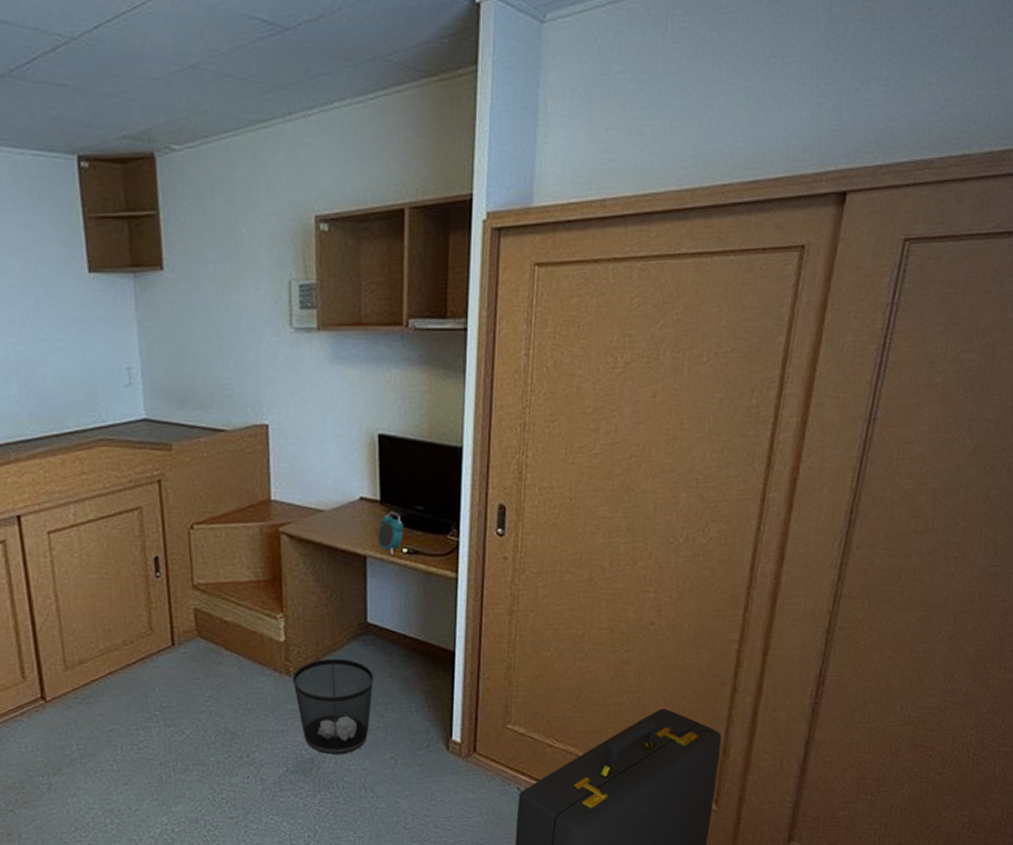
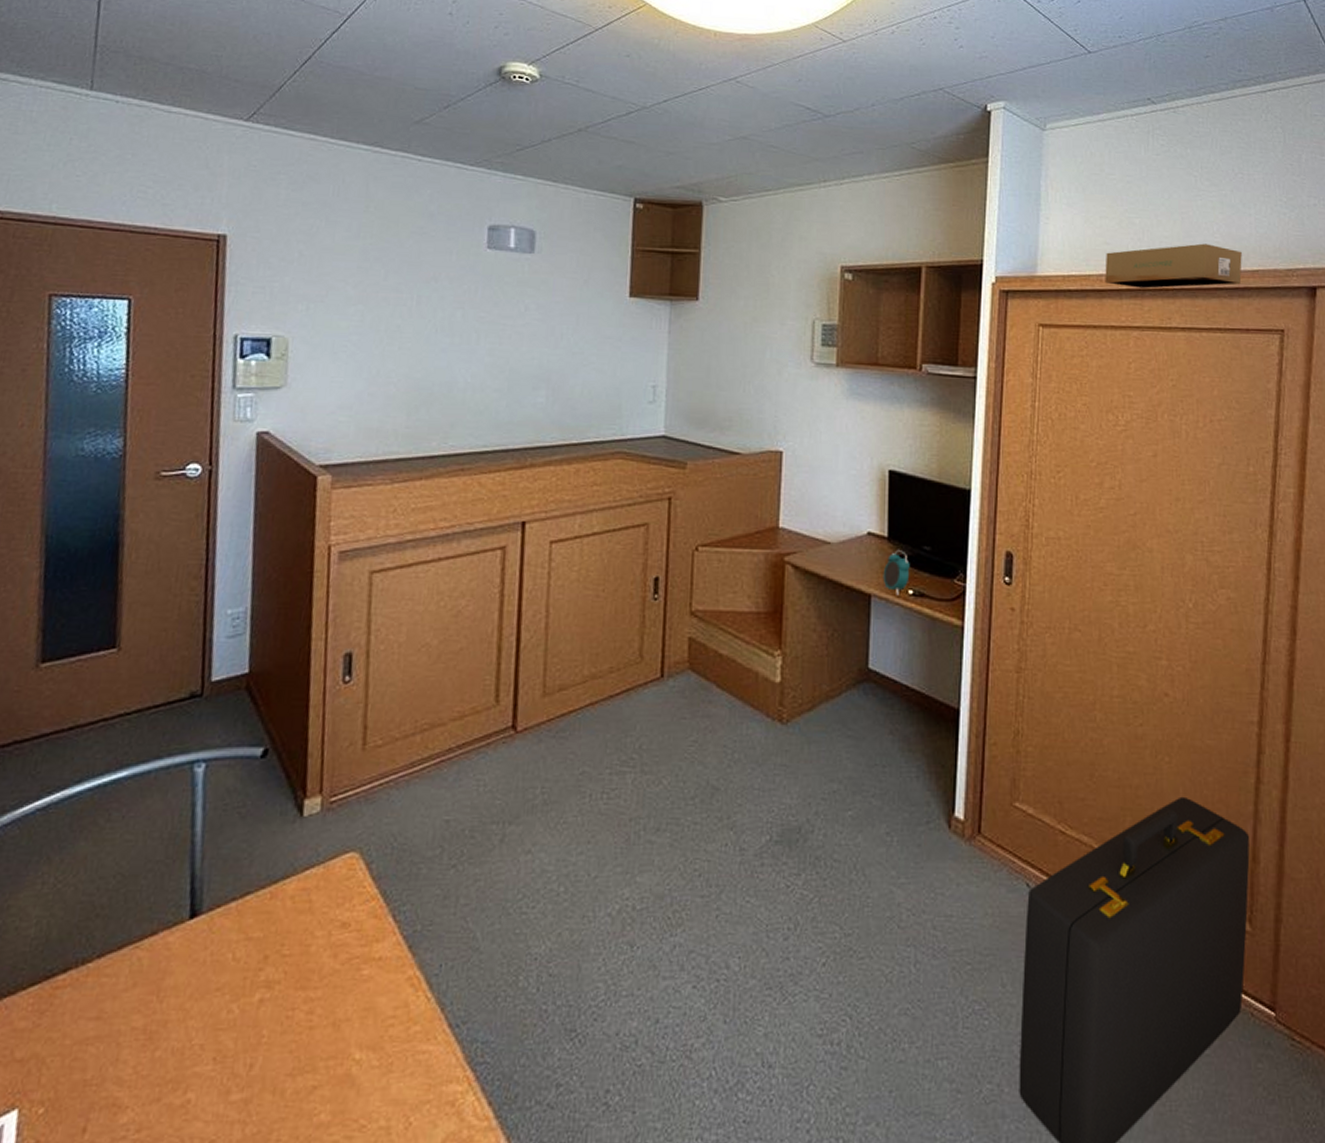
waste bin: present [292,658,374,755] -> none [784,706,872,823]
box: none [609,150,766,211] -> present [1105,243,1242,289]

